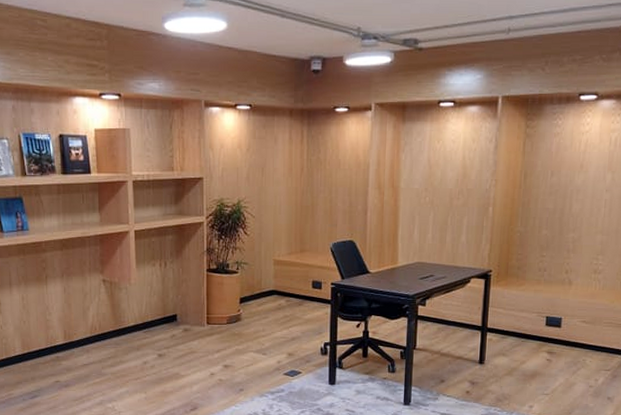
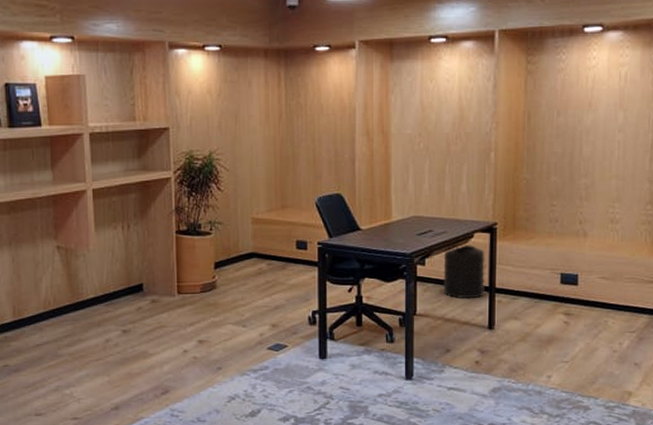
trash can: none [440,288,480,337] -> present [443,244,485,299]

